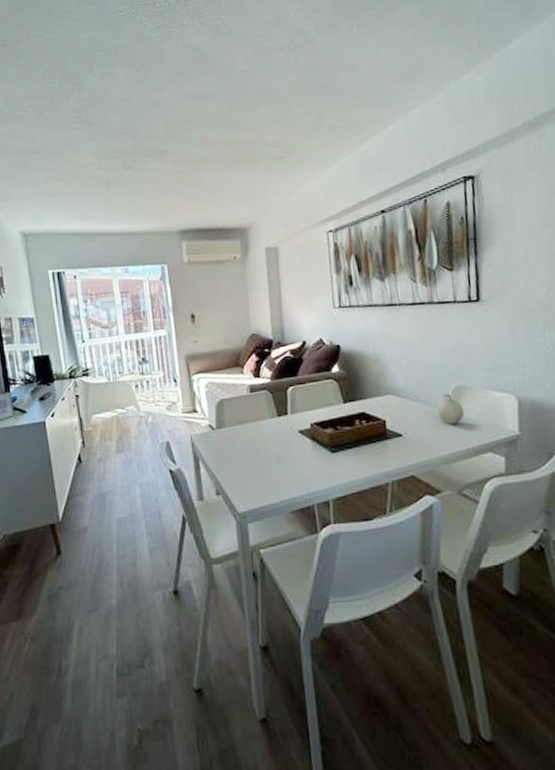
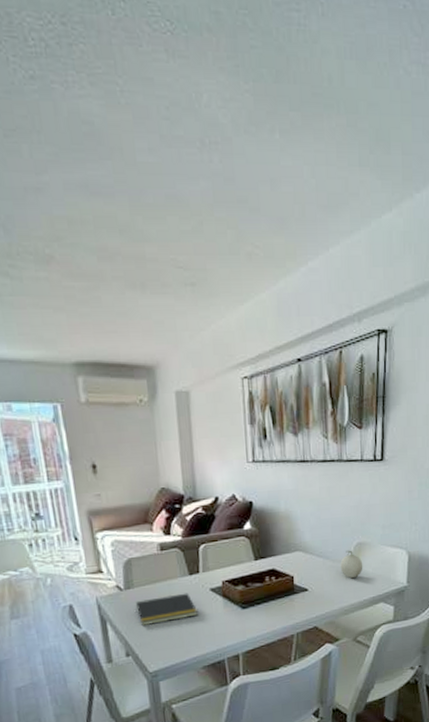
notepad: none [226,434,286,465] -> present [135,592,198,626]

